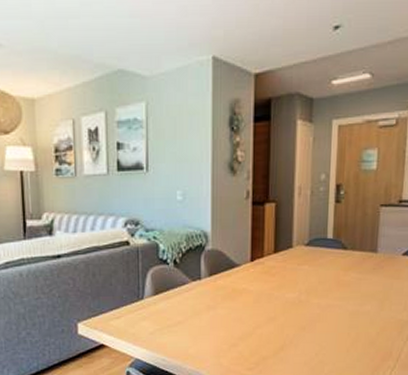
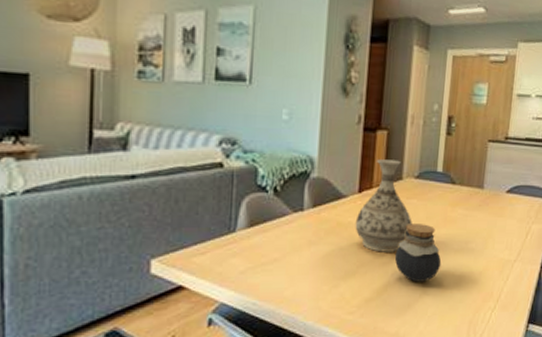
vase: none [249,230,305,315] -> present [355,159,412,252]
jar: none [289,288,336,342] -> present [394,224,442,282]

